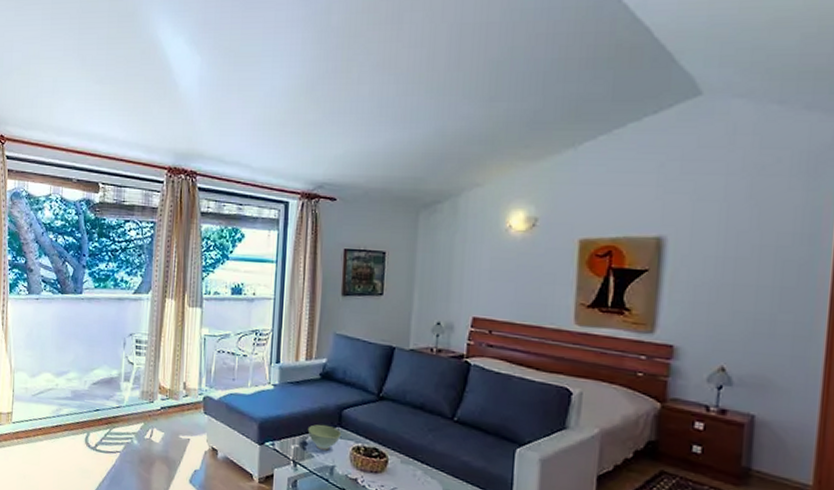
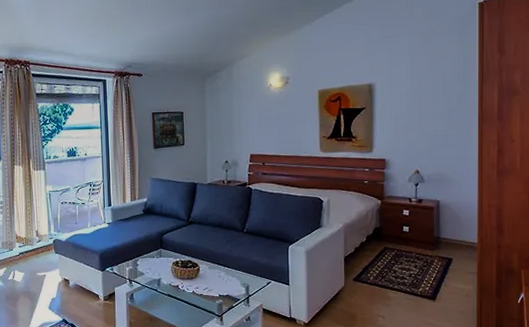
bowl: present [307,424,342,450] -> none [137,248,164,268]

